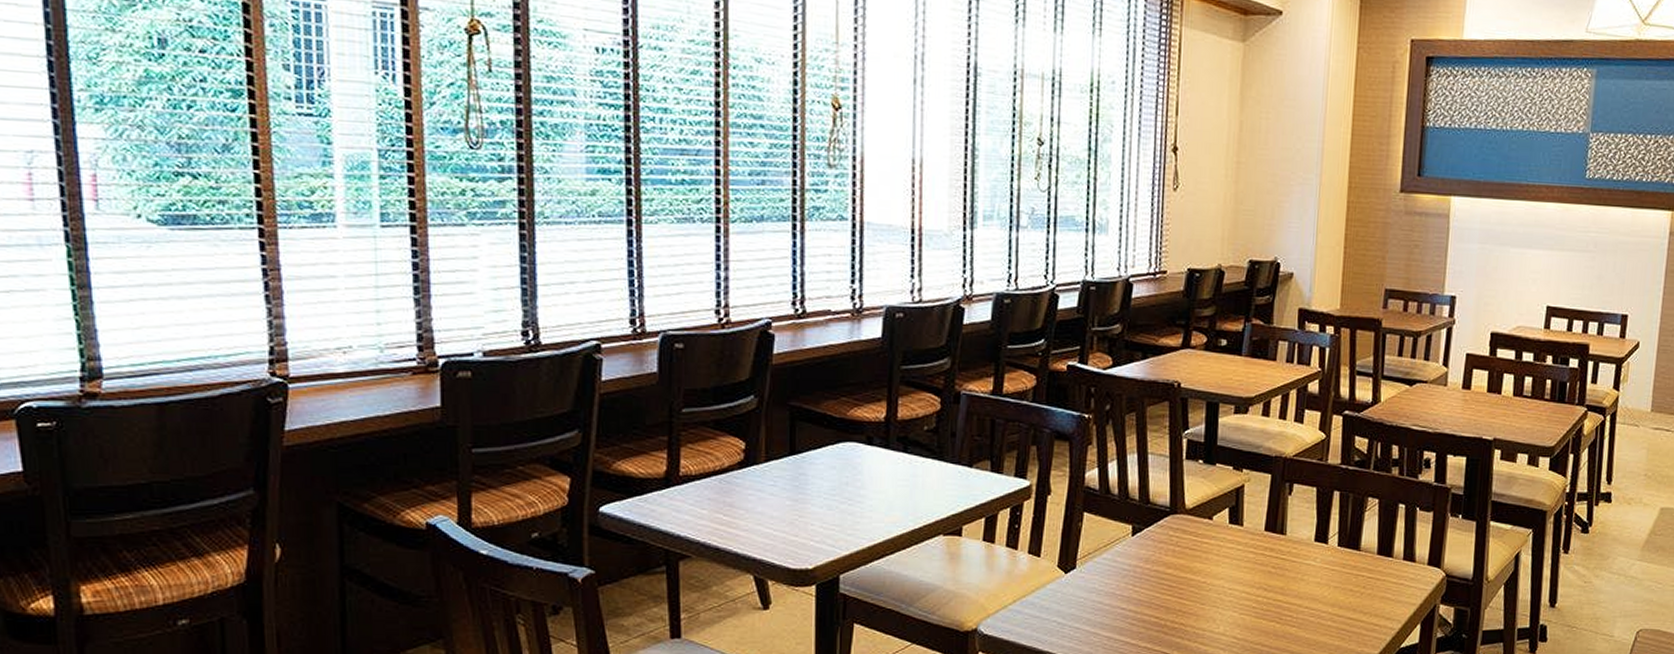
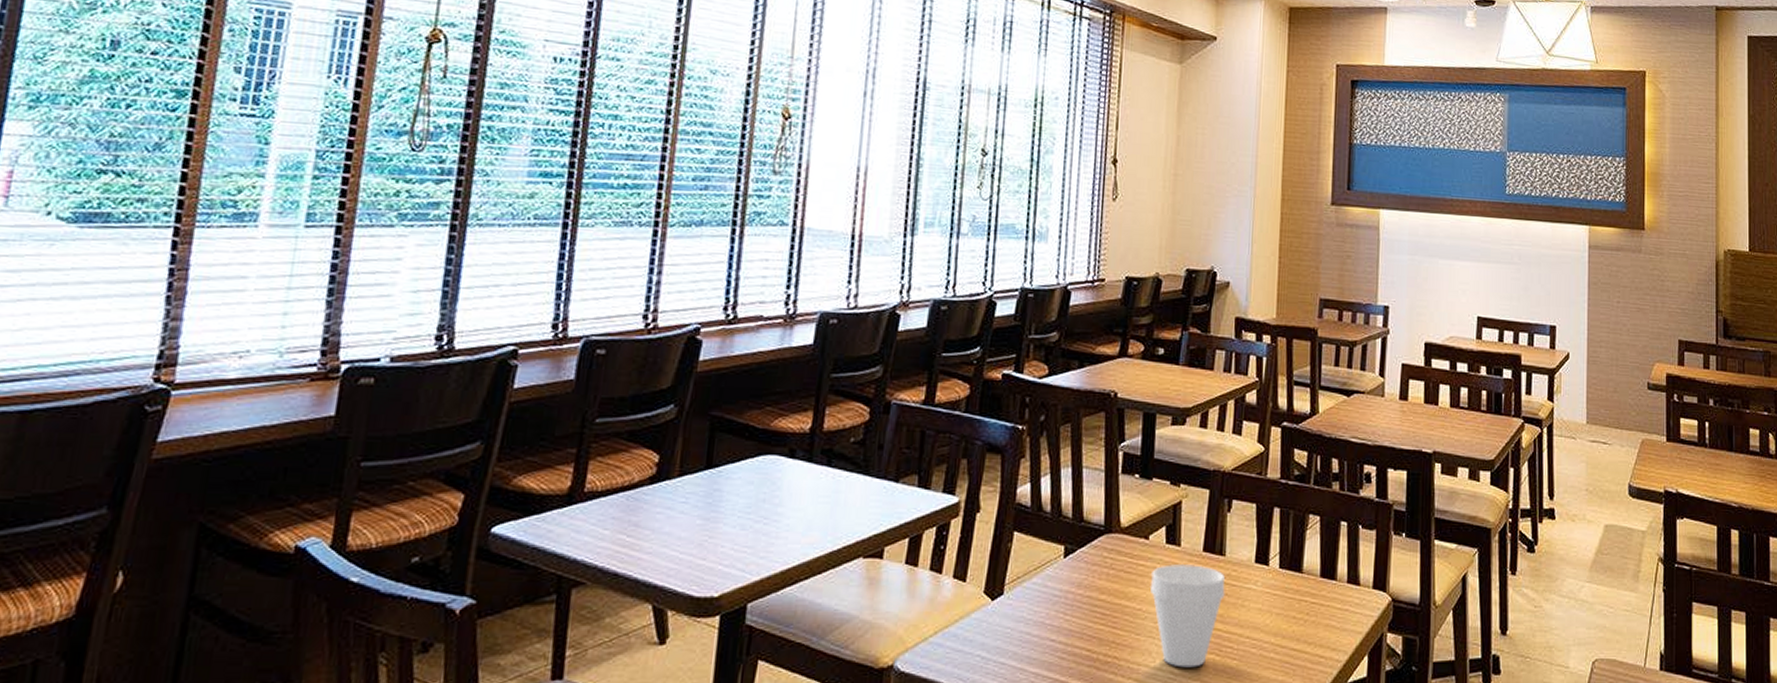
cup: none [1213,541,1286,633] -> present [1149,563,1226,668]

